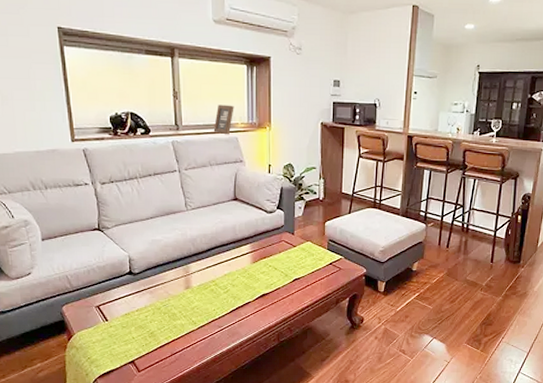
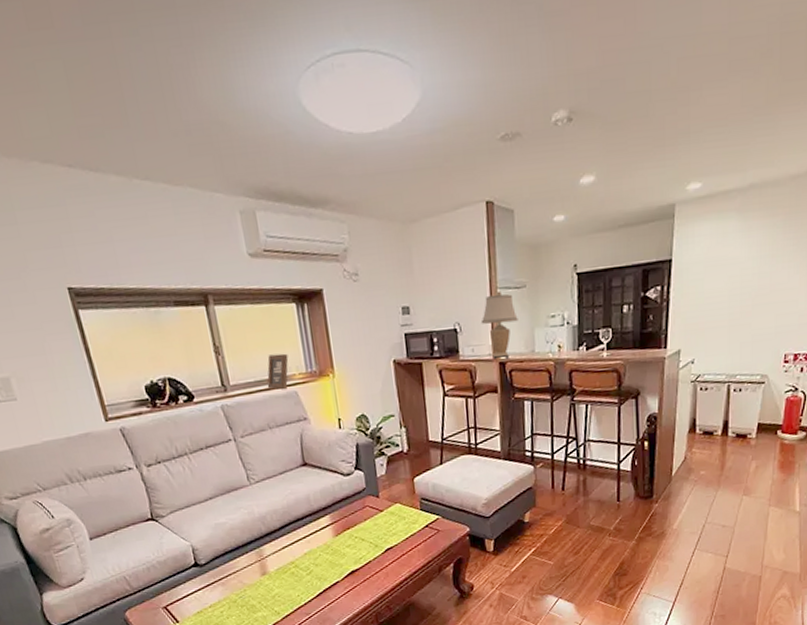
table lamp: none [396,78,427,134] -> present [480,290,518,360]

